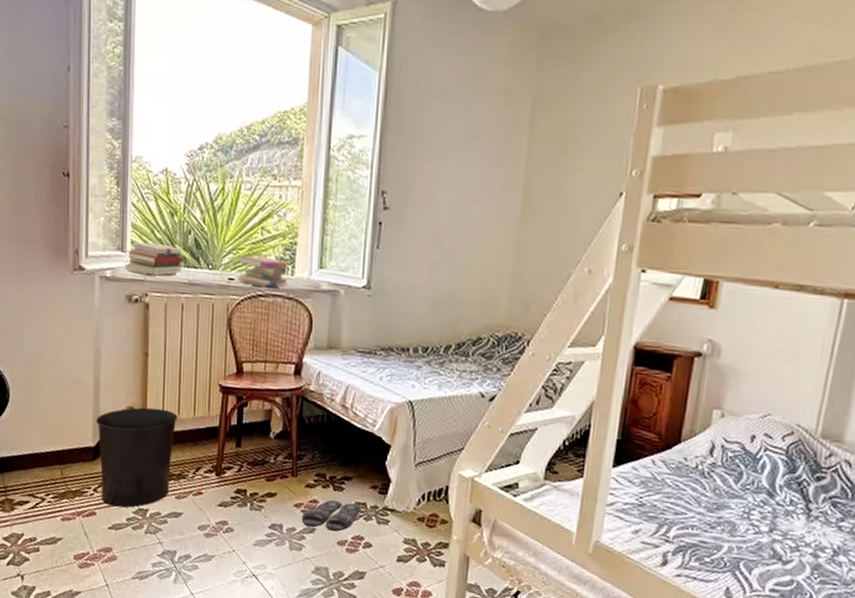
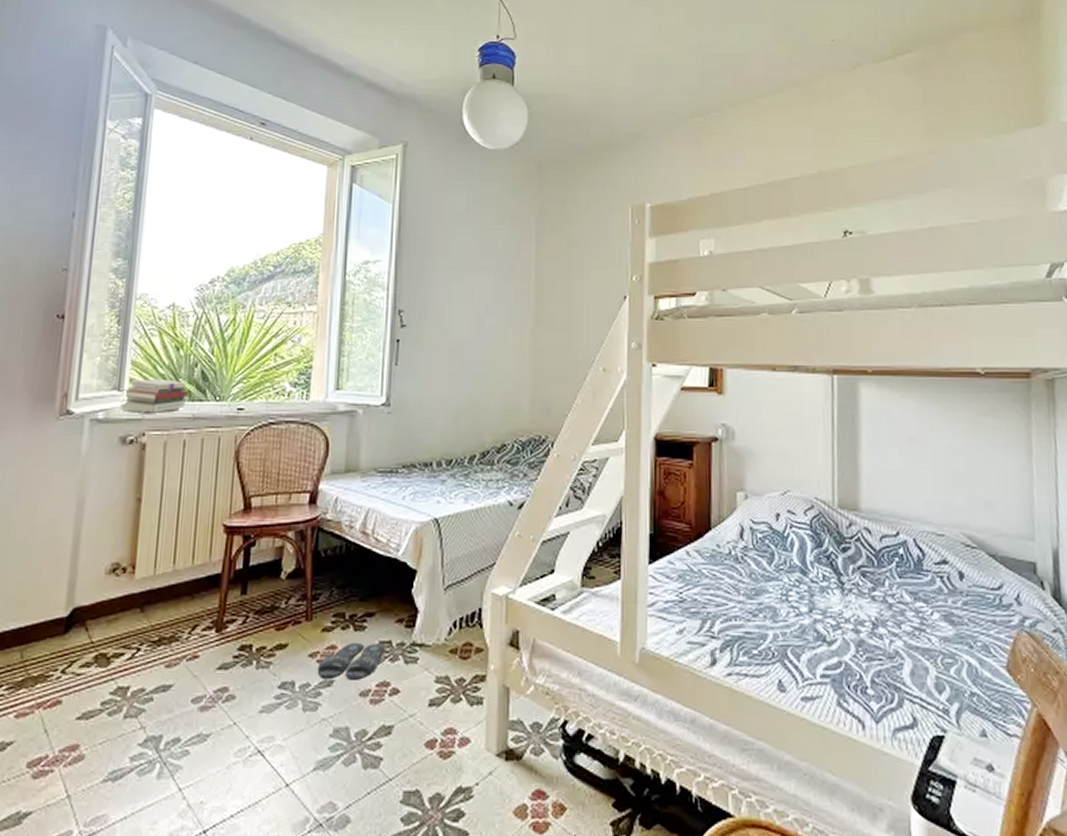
waste bin: present [96,407,178,508] -> none [70,560,173,689]
books: present [238,255,289,288] -> none [247,383,303,415]

